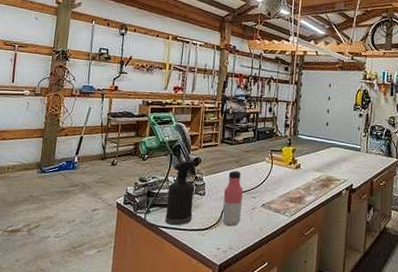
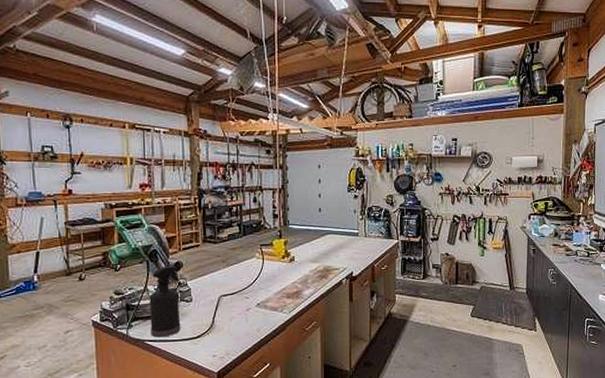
water bottle: present [222,170,244,227] -> none [213,271,236,332]

